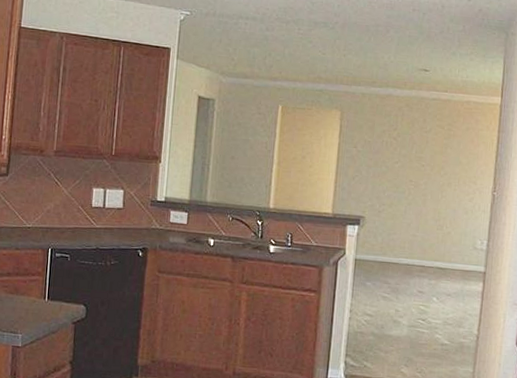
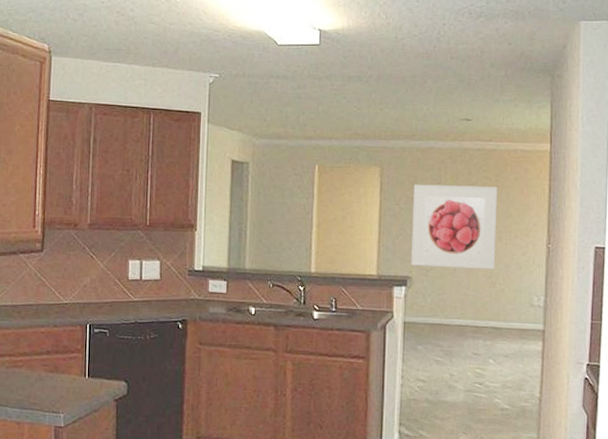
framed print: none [365,128,450,213] -> present [411,184,497,269]

